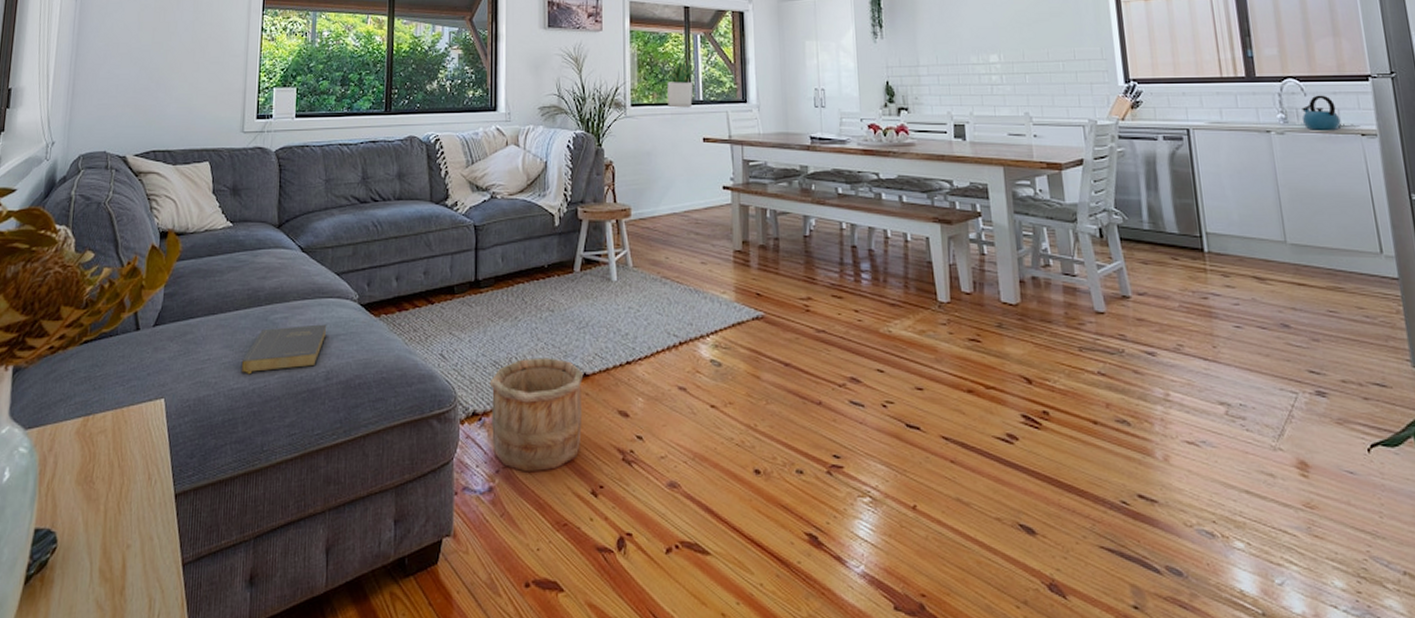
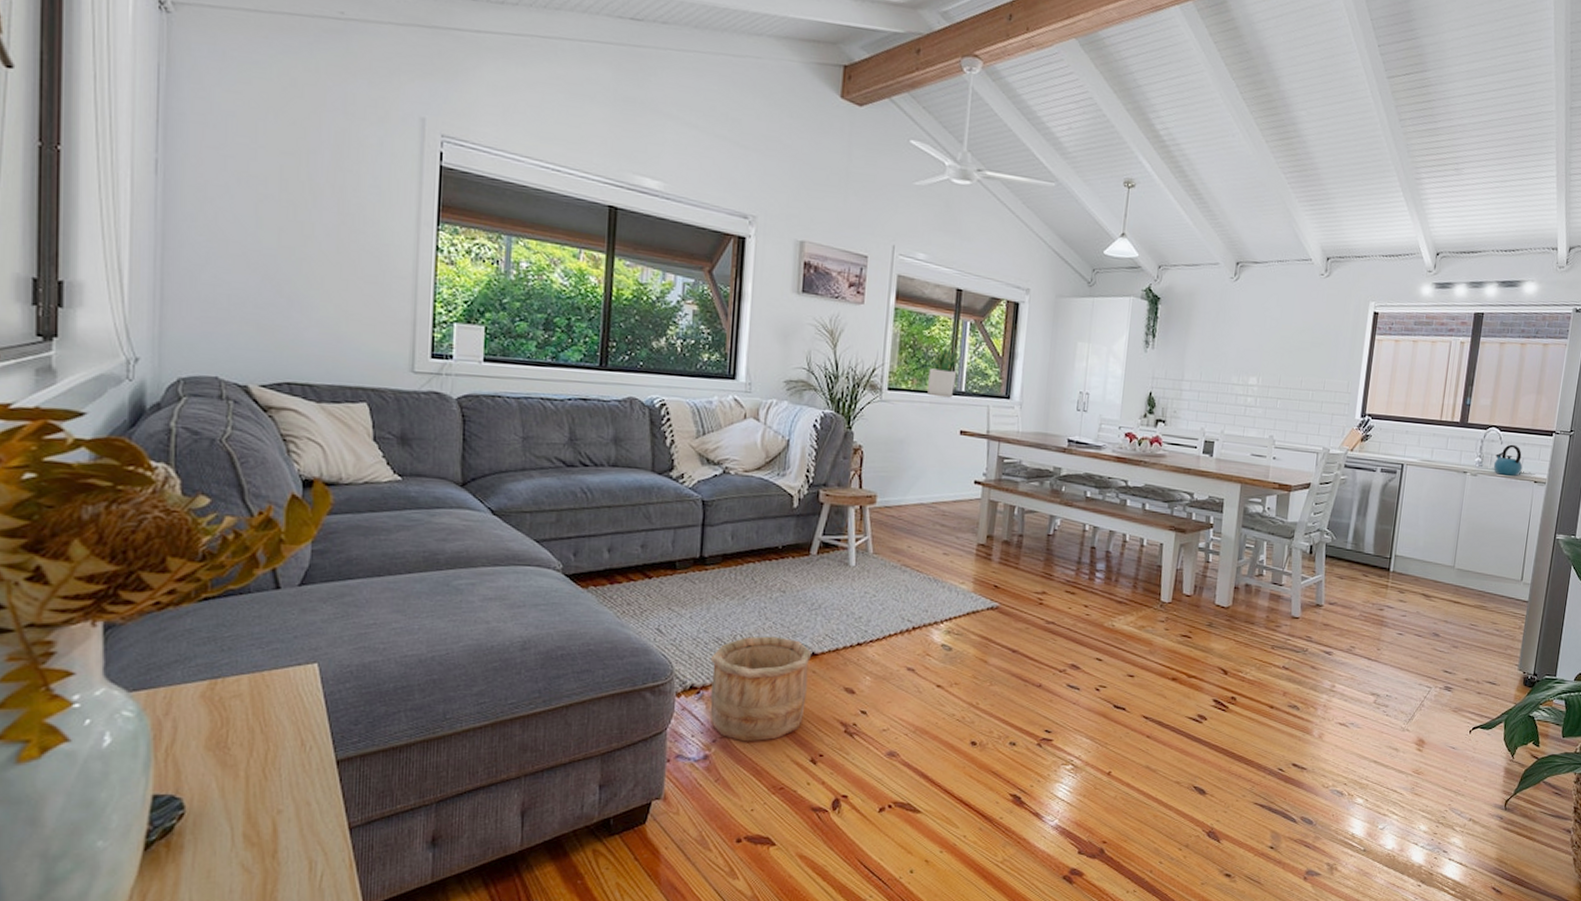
book: present [240,324,327,375] -> none [416,593,524,642]

